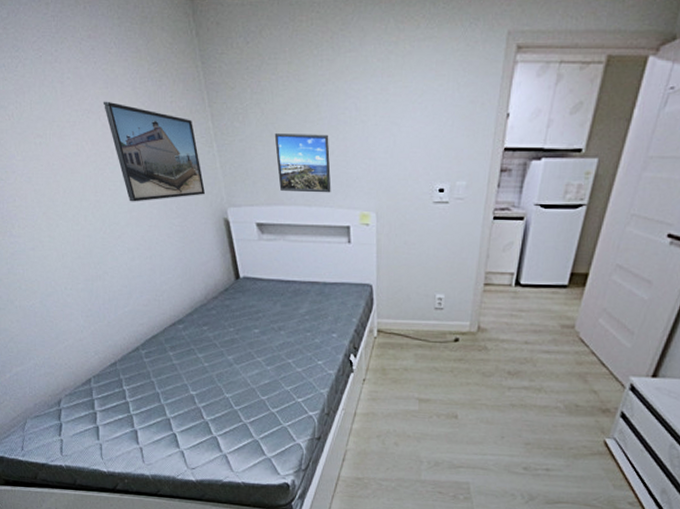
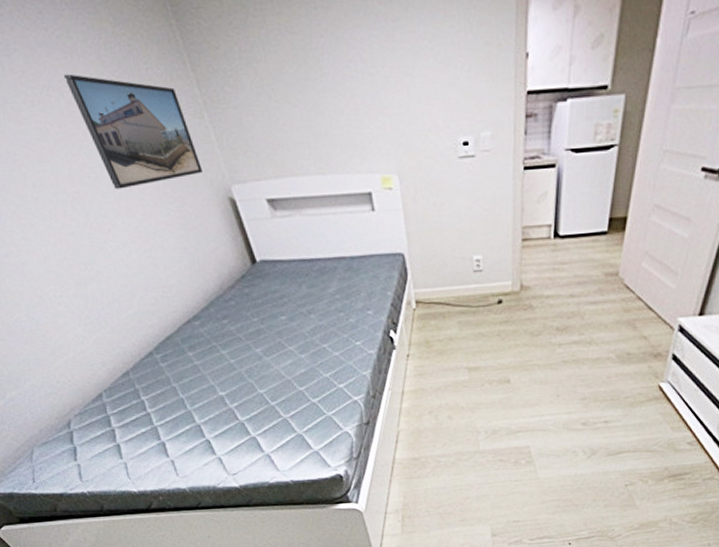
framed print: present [274,134,331,193] -> none [273,92,346,160]

